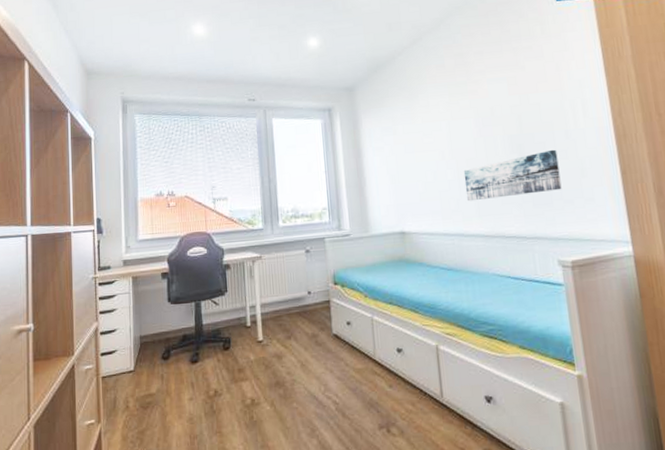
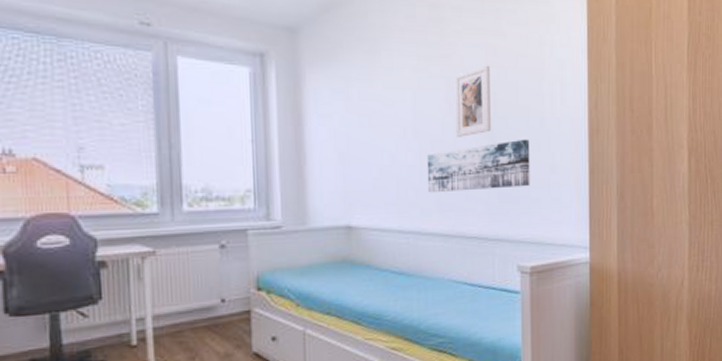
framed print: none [481,93,520,154] -> present [454,65,492,137]

